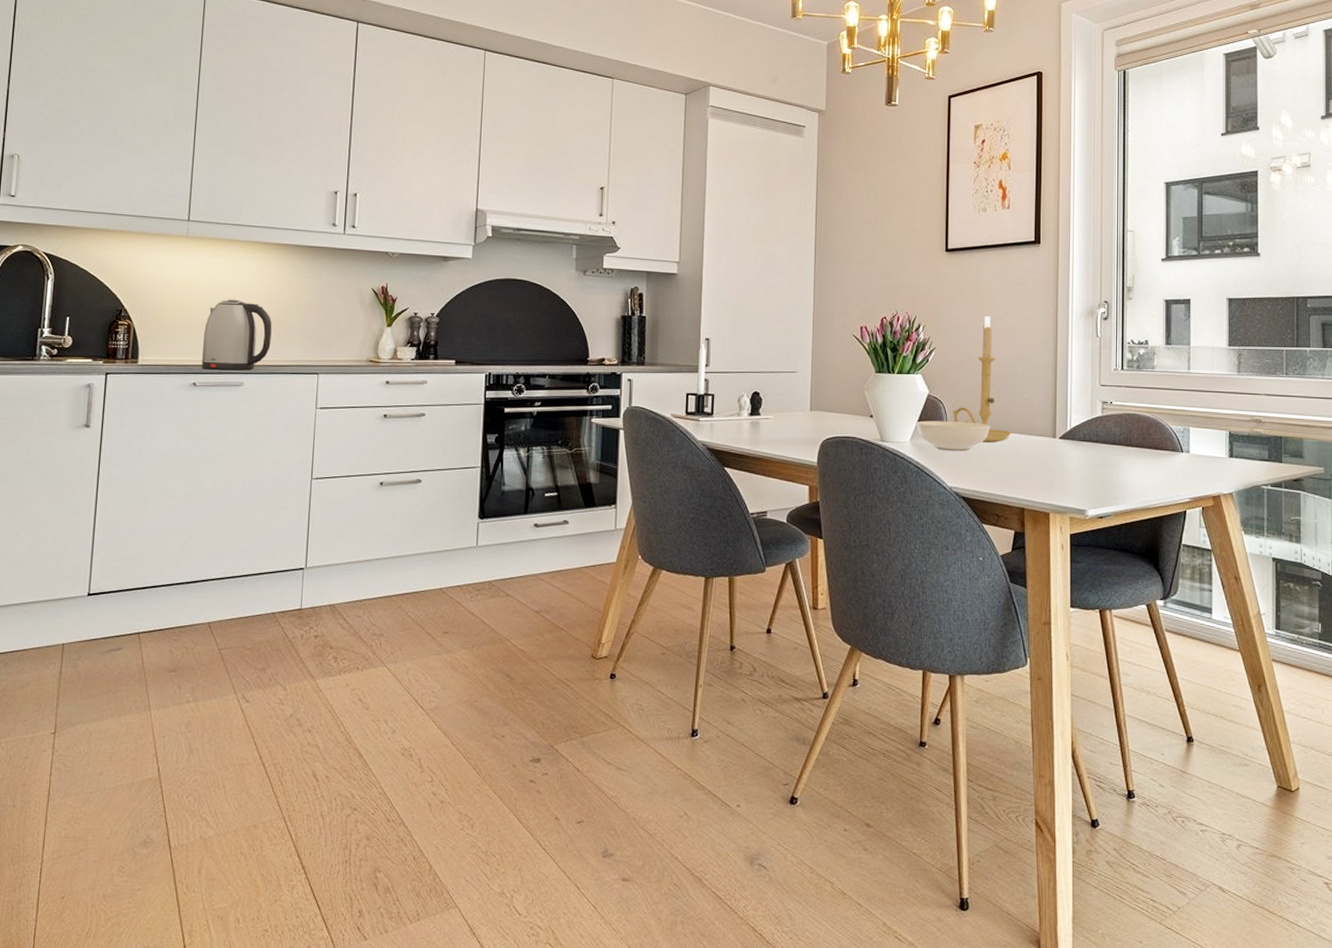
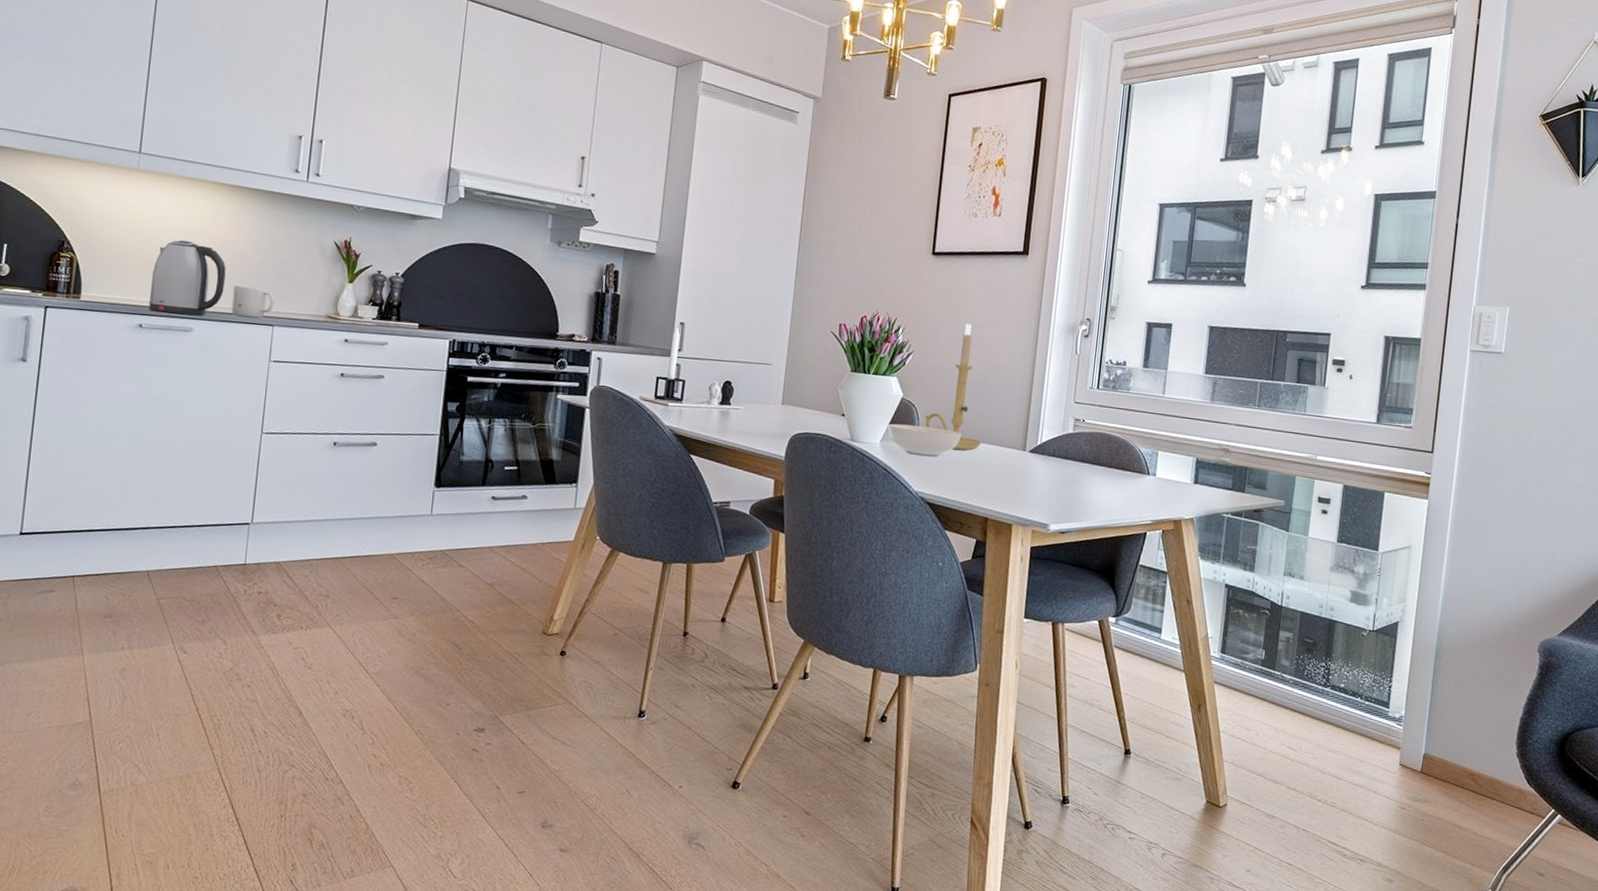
mug: none [278,338,319,367] -> present [231,285,275,318]

